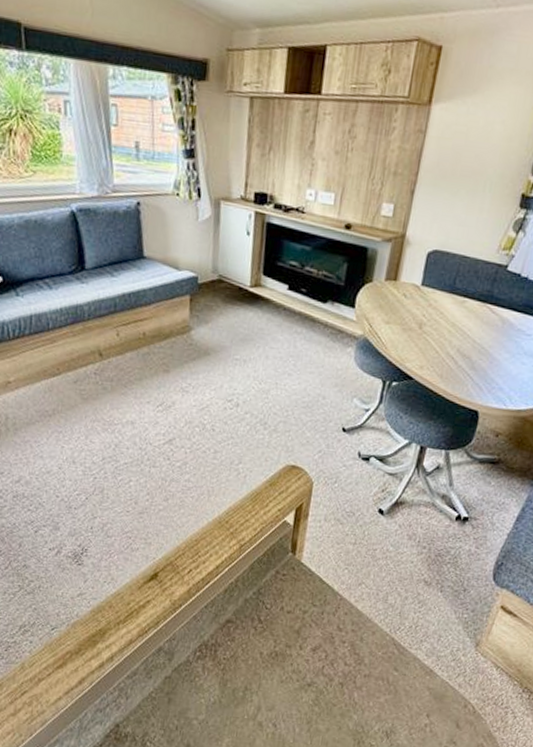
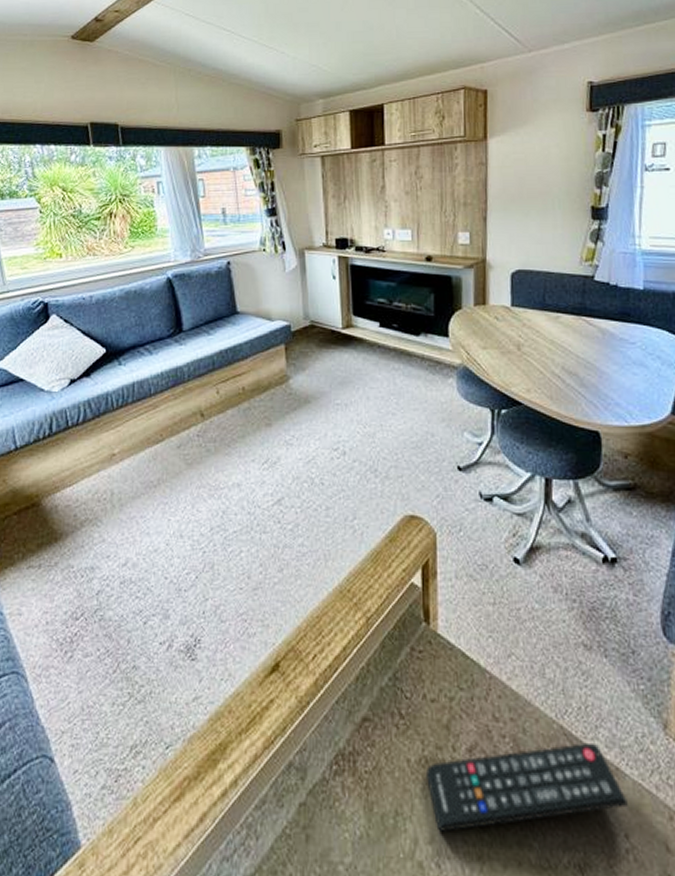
remote control: none [274,651,434,704] -> present [426,742,628,832]

